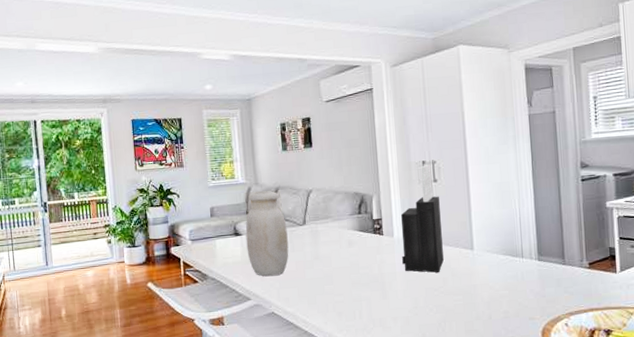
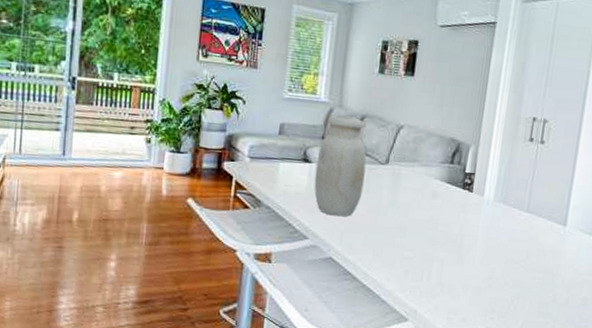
knife block: present [401,165,444,273] -> none [487,122,543,244]

